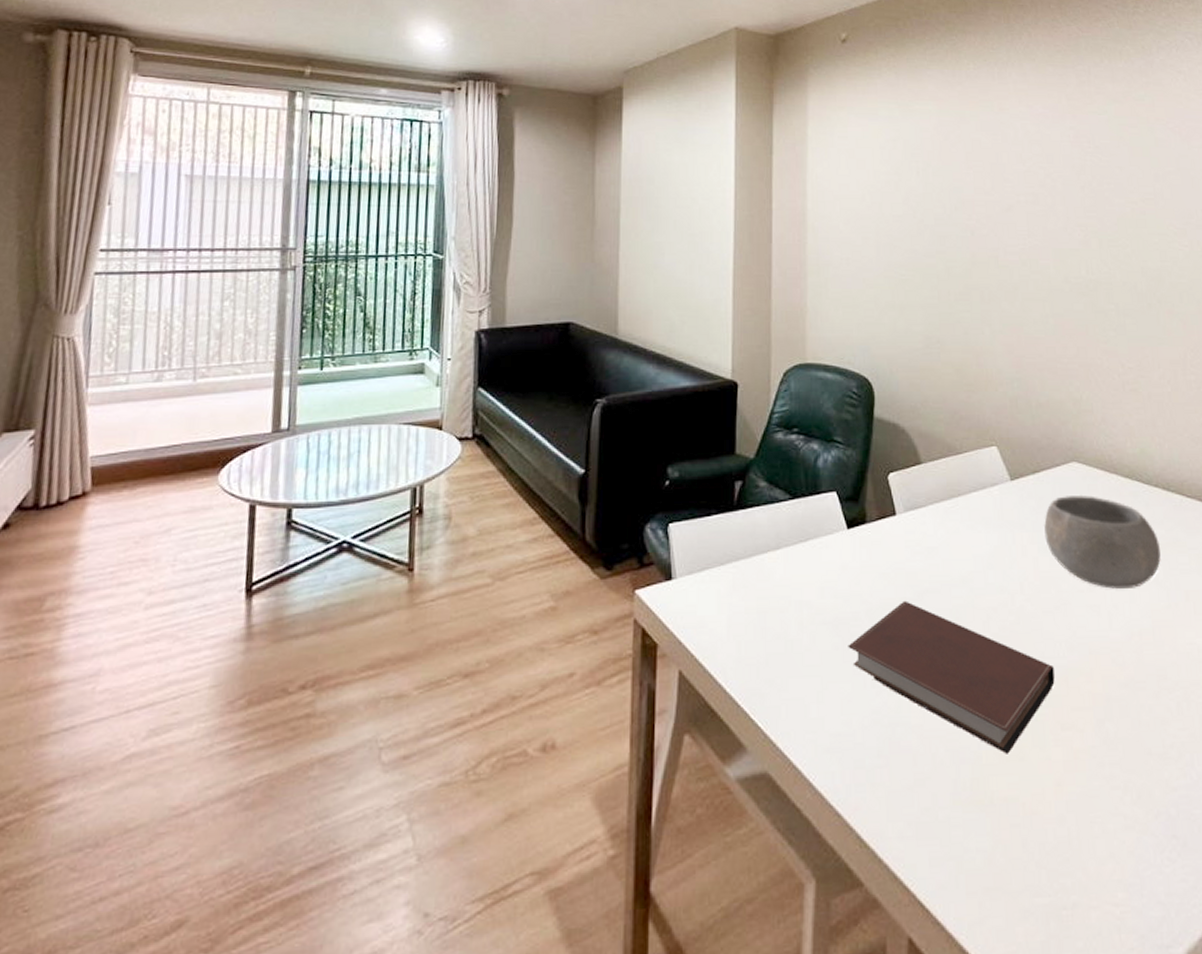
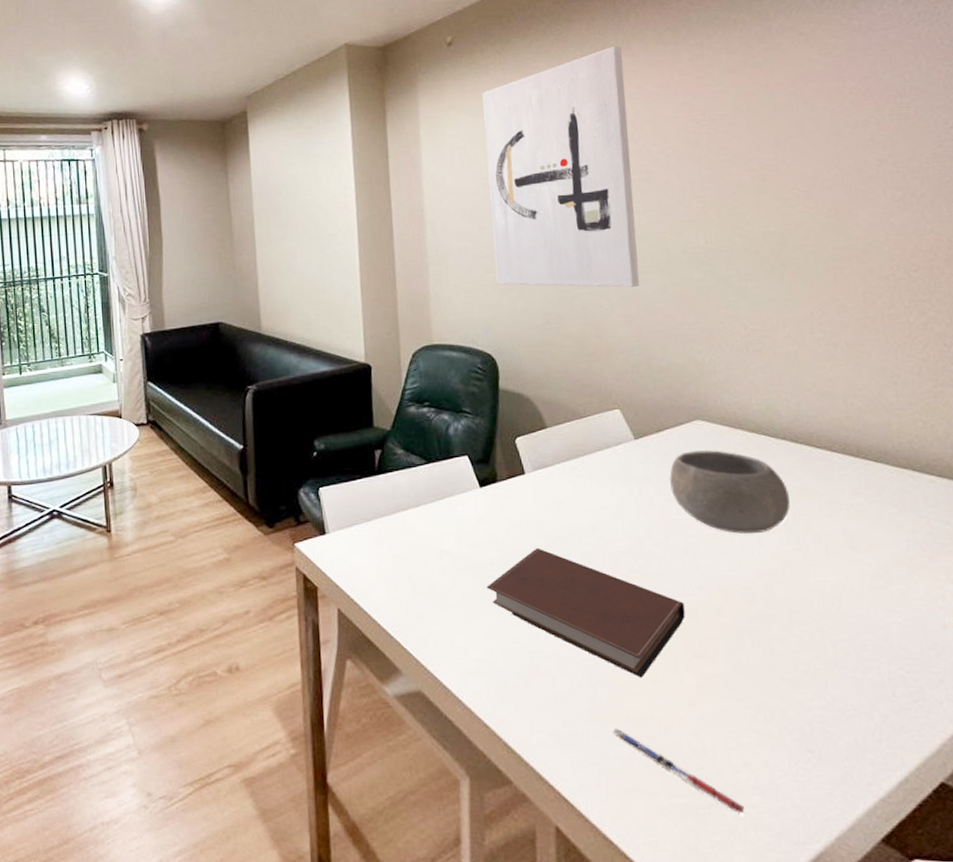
wall art: none [874,62,1022,314] -> present [482,45,640,288]
pen: none [975,815,1109,915] -> present [613,728,745,814]

